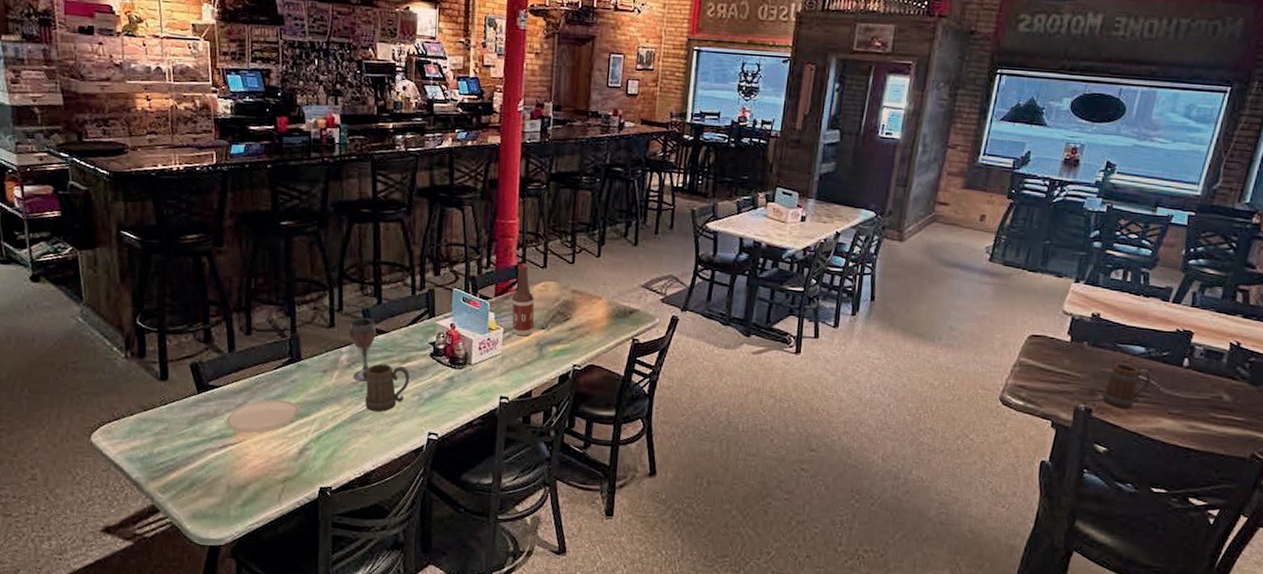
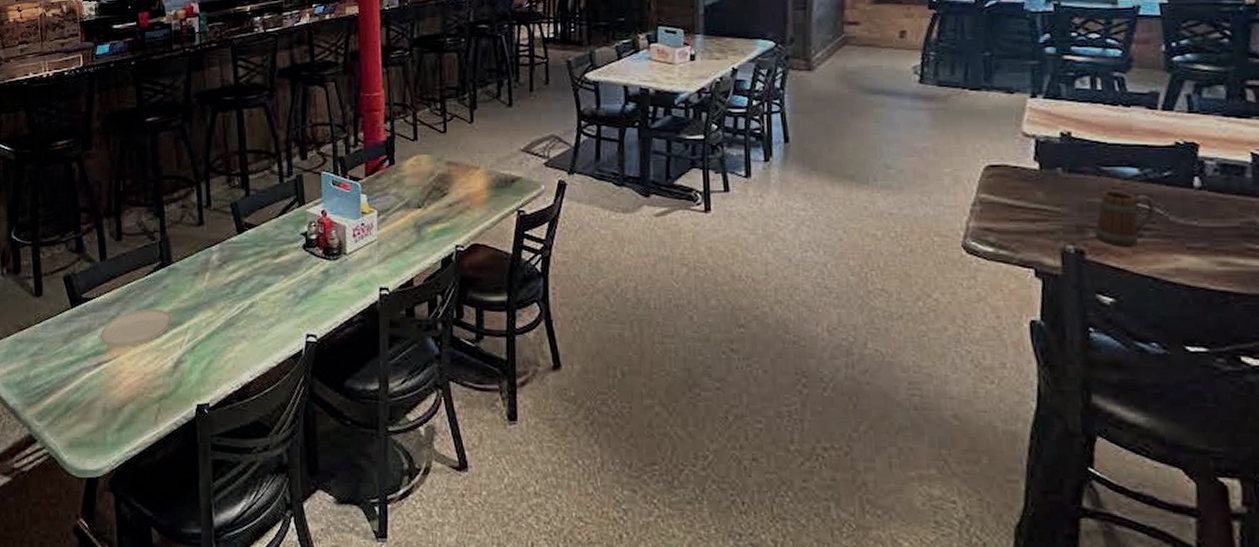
cup: present [349,317,376,382] -> none [218,211,246,282]
beer mug: present [365,363,410,412] -> none [238,261,283,315]
root beer: present [511,263,535,337] -> none [384,137,410,218]

